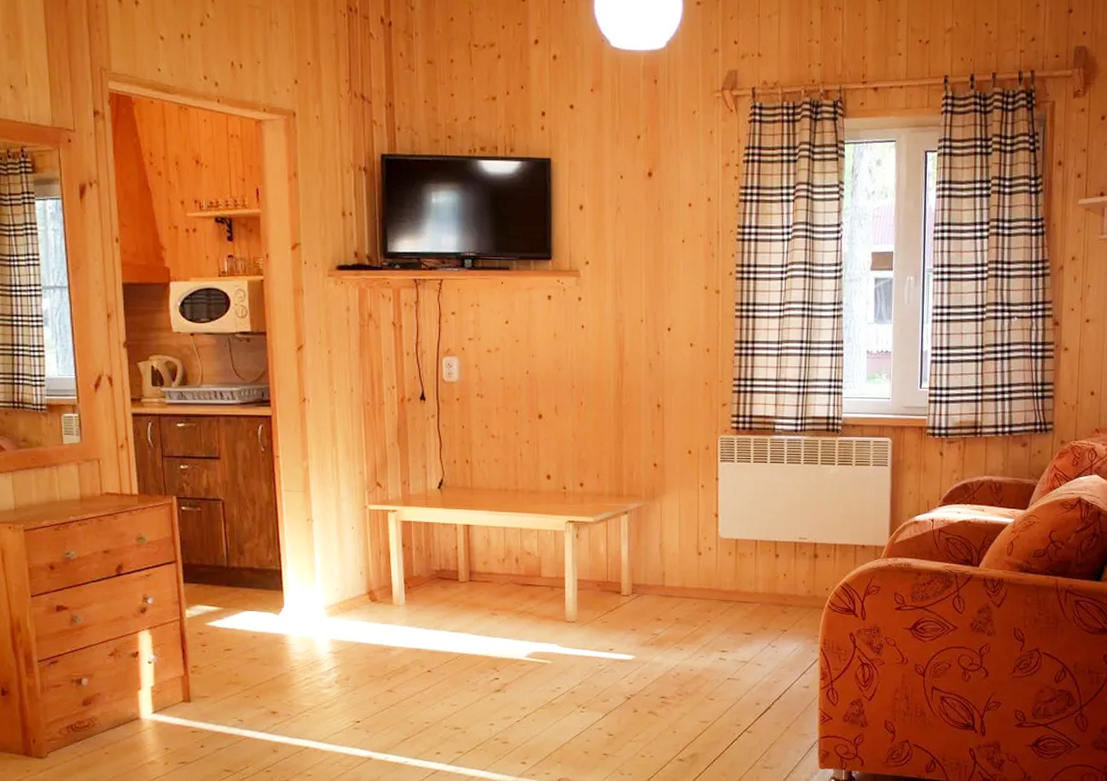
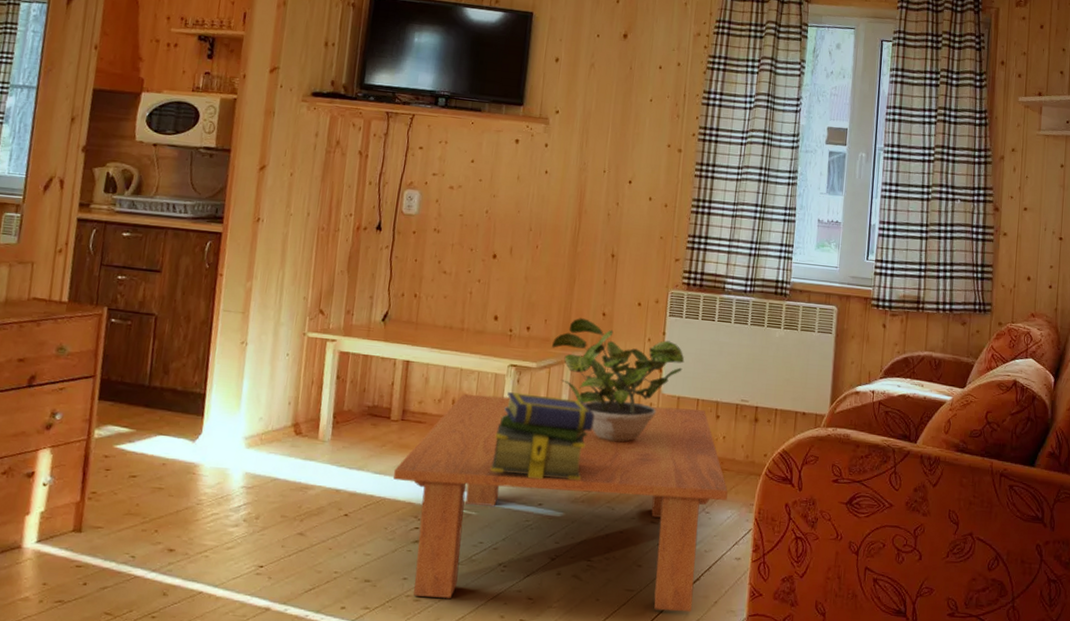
coffee table: none [468,550,792,739] -> present [393,394,728,613]
stack of books: none [560,547,655,627] -> present [491,392,595,480]
potted plant: none [607,470,740,587] -> present [552,318,685,442]

